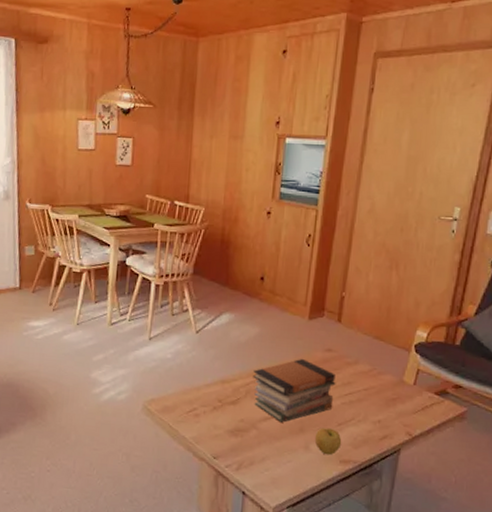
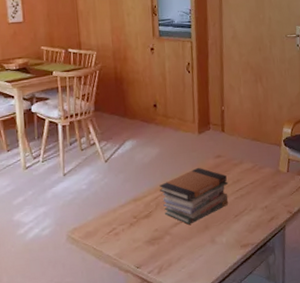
apple: present [314,428,342,456] -> none [218,221,240,244]

